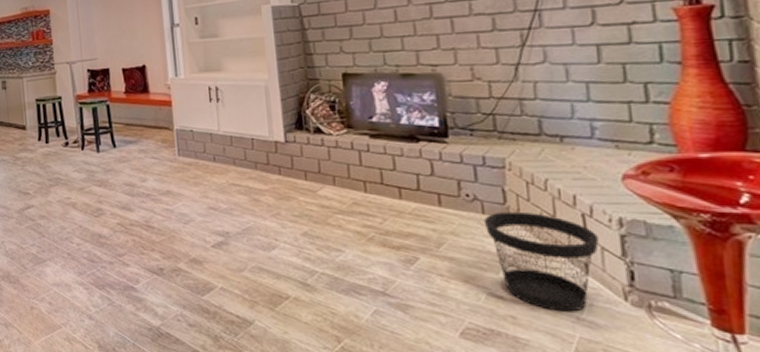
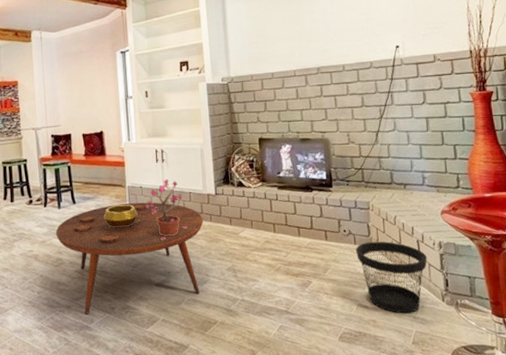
coffee table: none [95,149,270,274] -> present [56,202,203,315]
decorative bowl: none [148,150,189,178] -> present [103,204,138,228]
potted plant: none [197,122,249,195] -> present [145,179,187,241]

